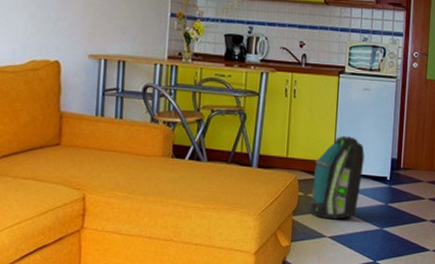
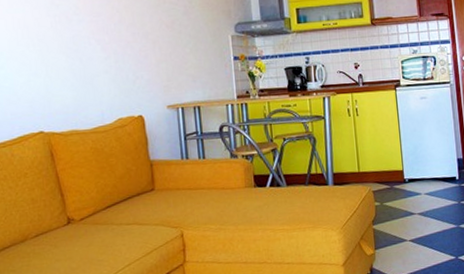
backpack: present [310,136,365,220] -> none [386,144,432,224]

